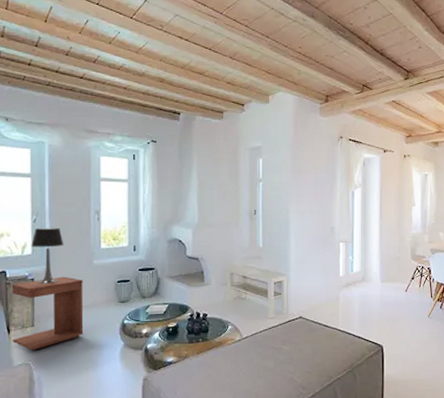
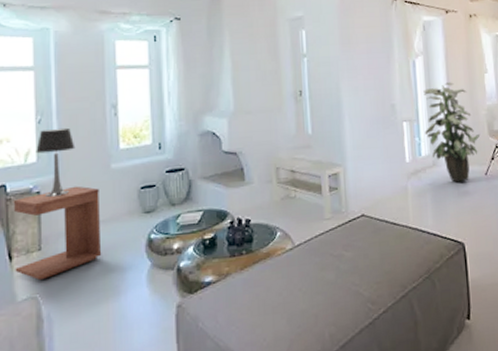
indoor plant: none [358,212,404,296] -> present [423,82,481,183]

